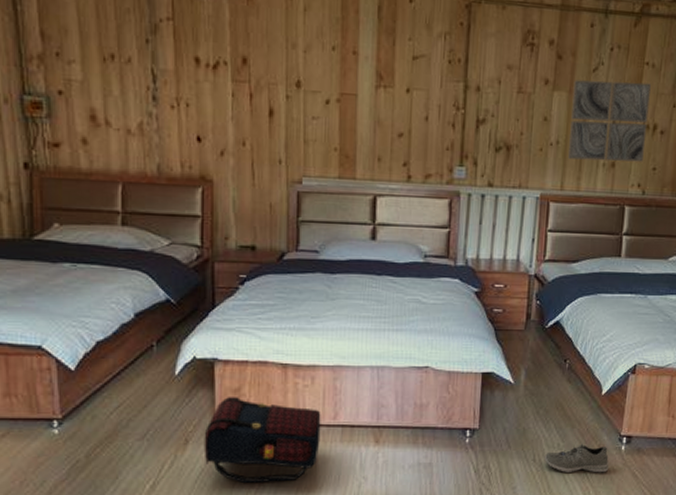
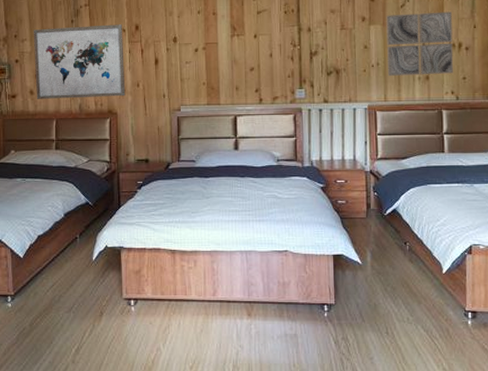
wall art: none [86,47,226,158] -> present [33,24,126,99]
satchel: present [204,397,321,484] -> none [114,277,204,350]
sneaker: present [544,443,610,473] -> none [396,318,459,346]

